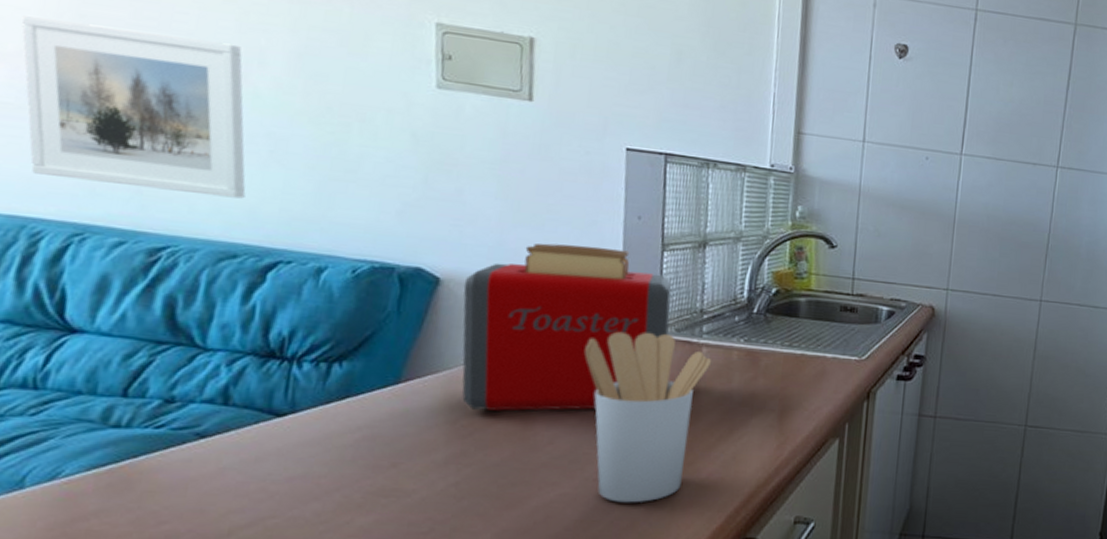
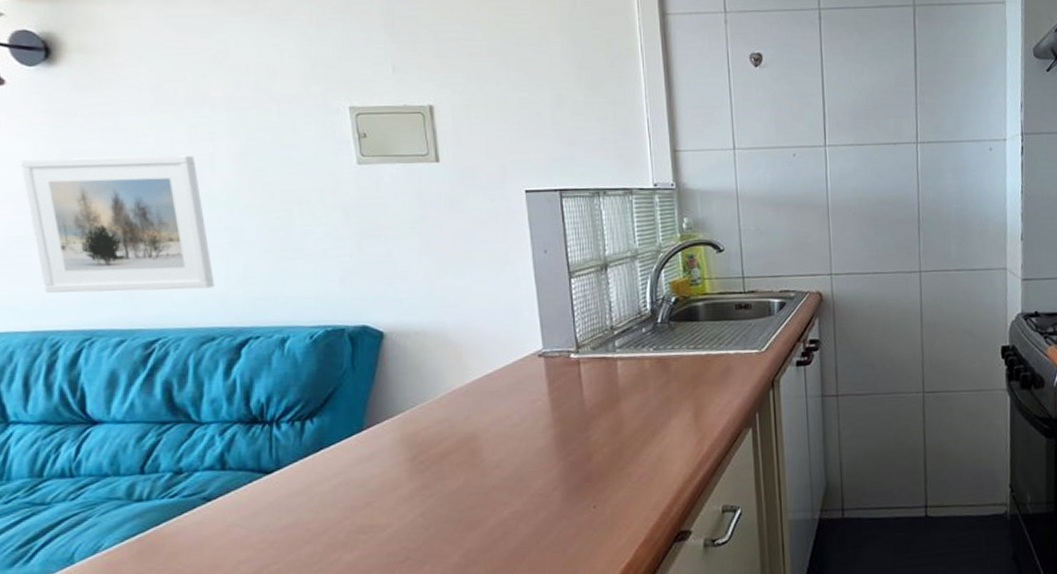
toaster: present [462,243,672,411] -> none [404,283,585,446]
utensil holder: present [585,332,712,503] -> none [515,353,628,513]

